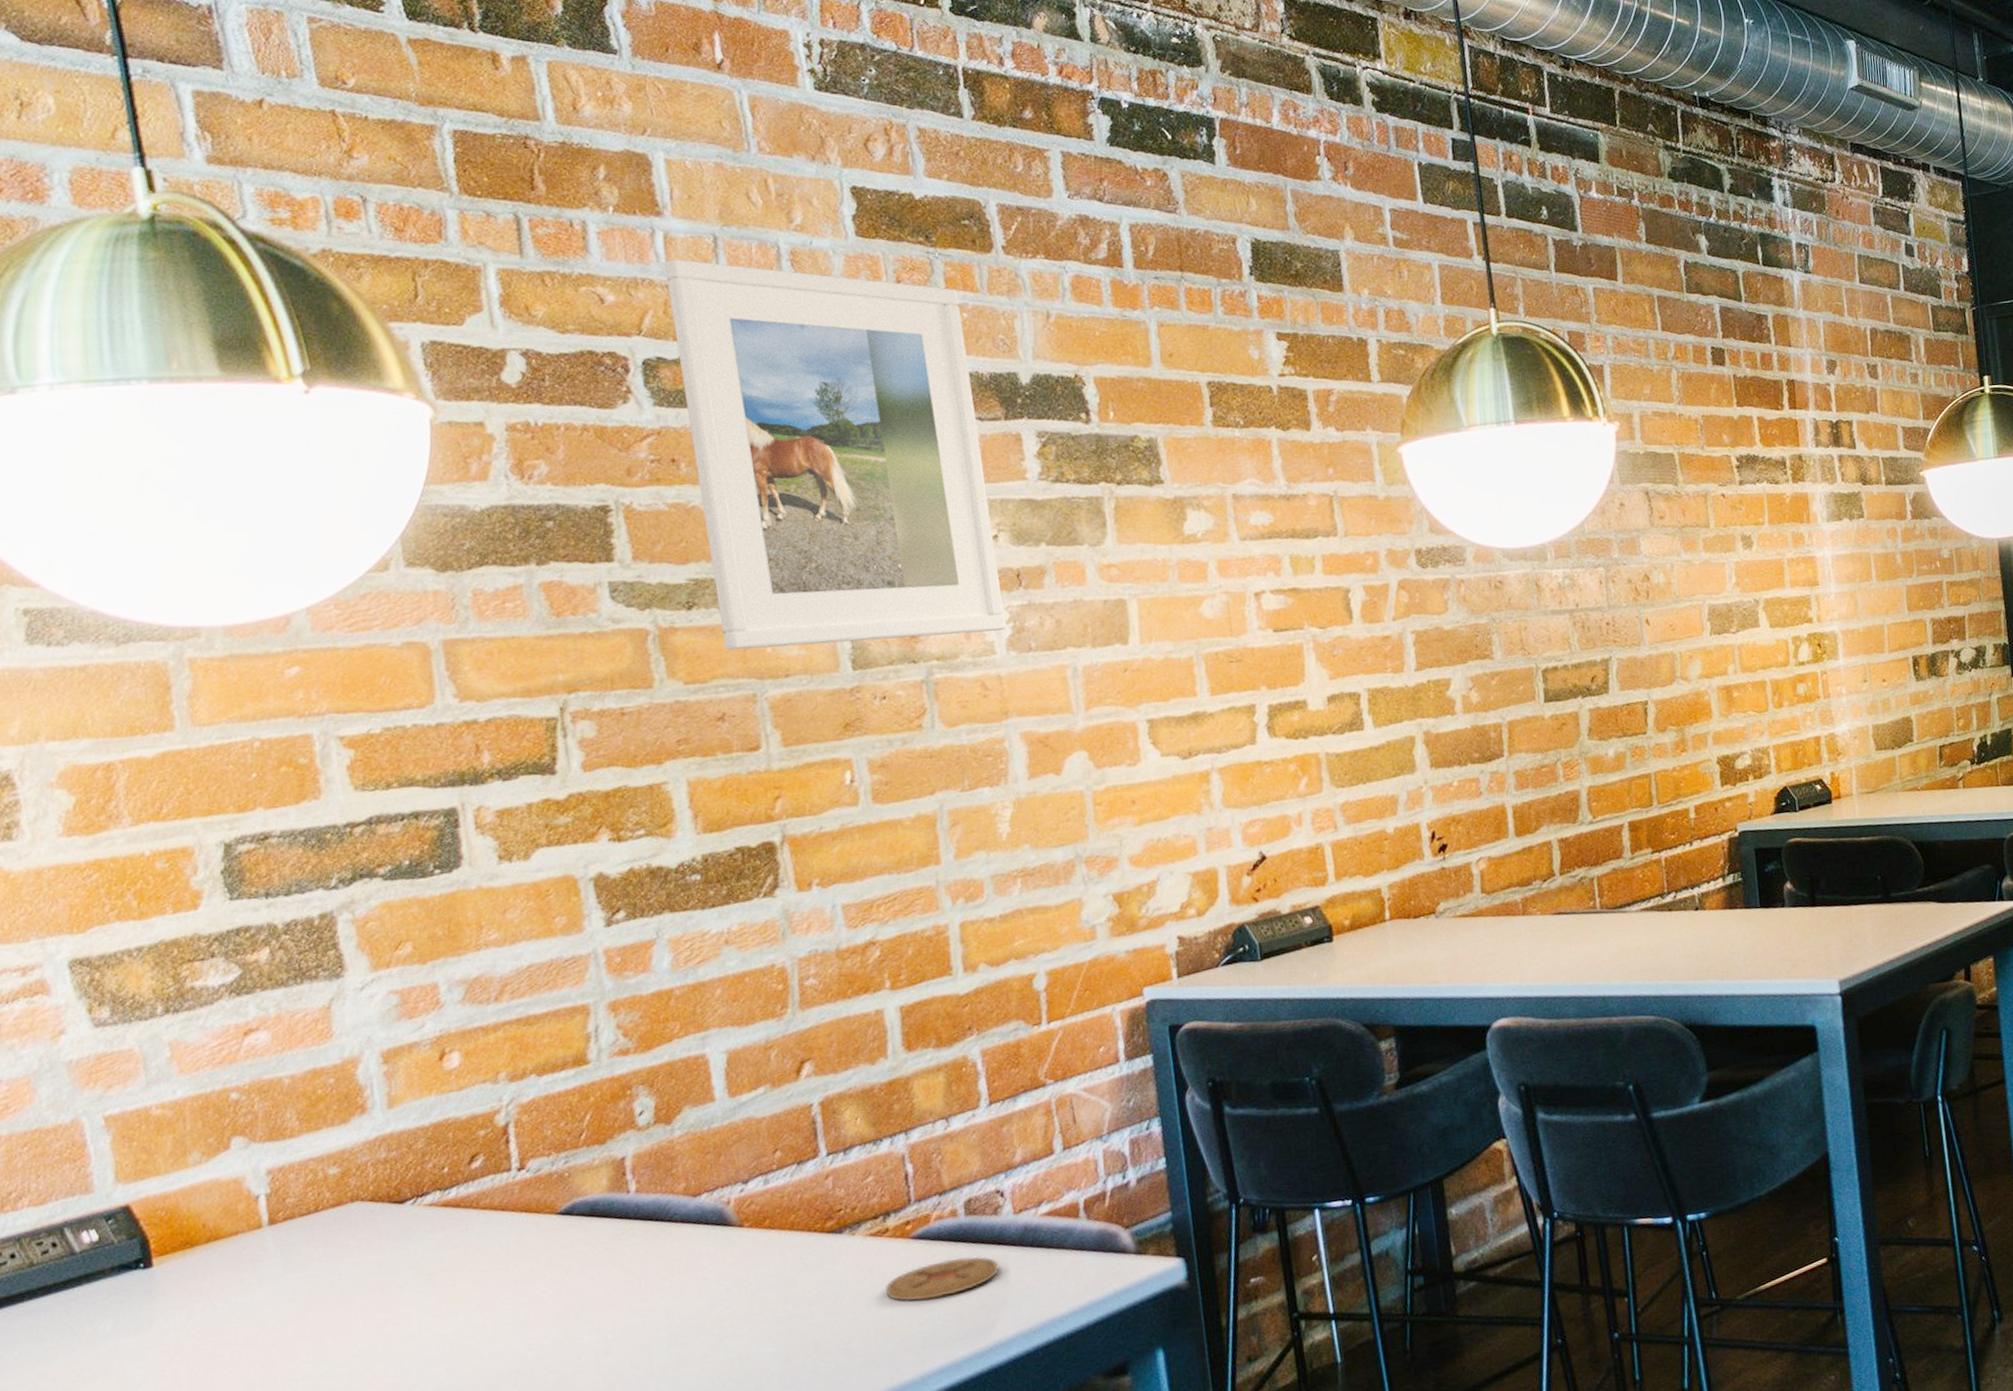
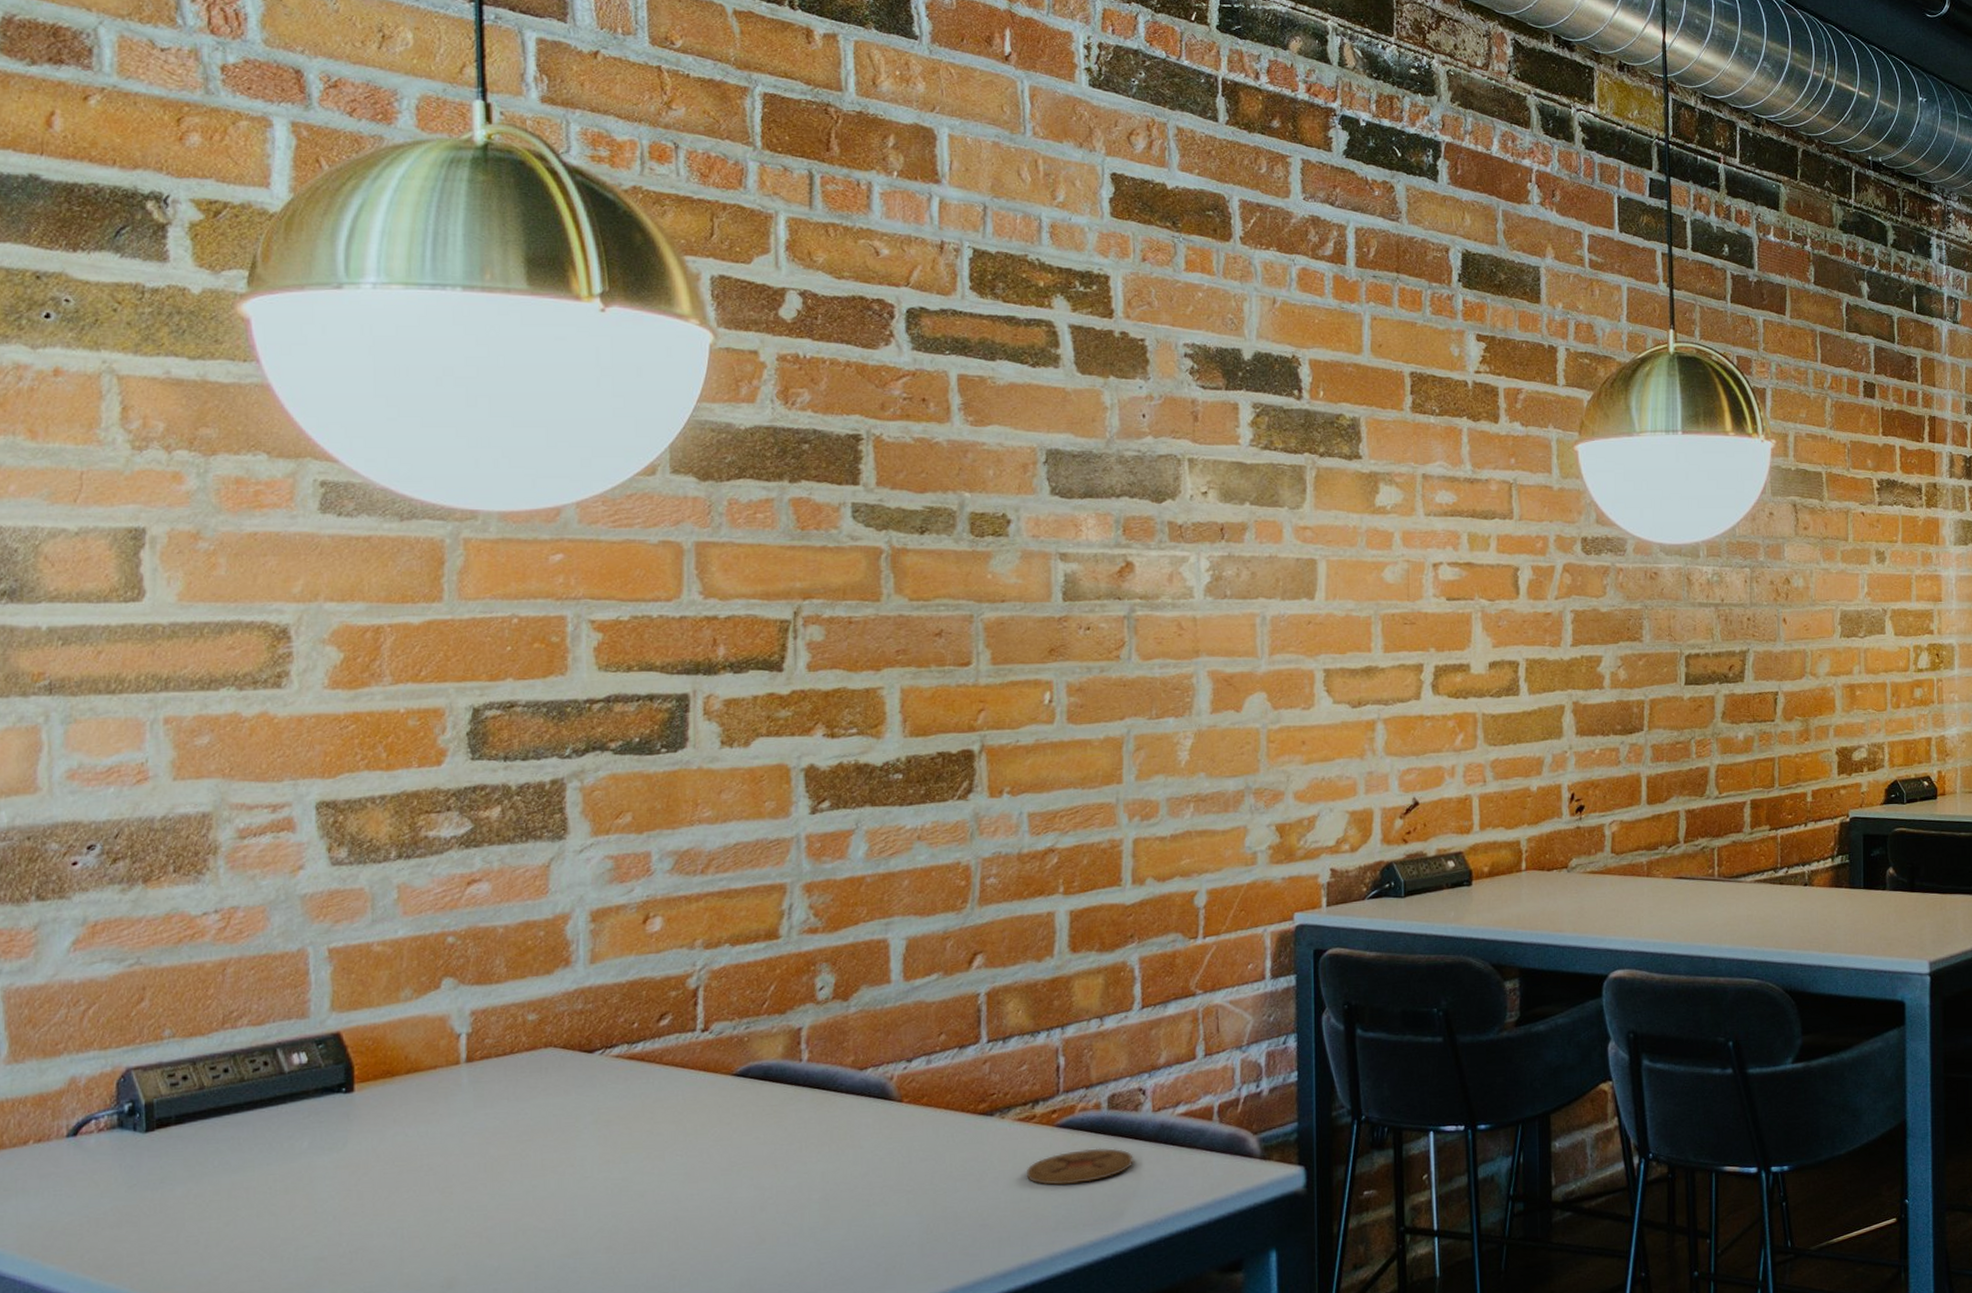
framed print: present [665,259,1007,651] -> none [938,223,1206,578]

